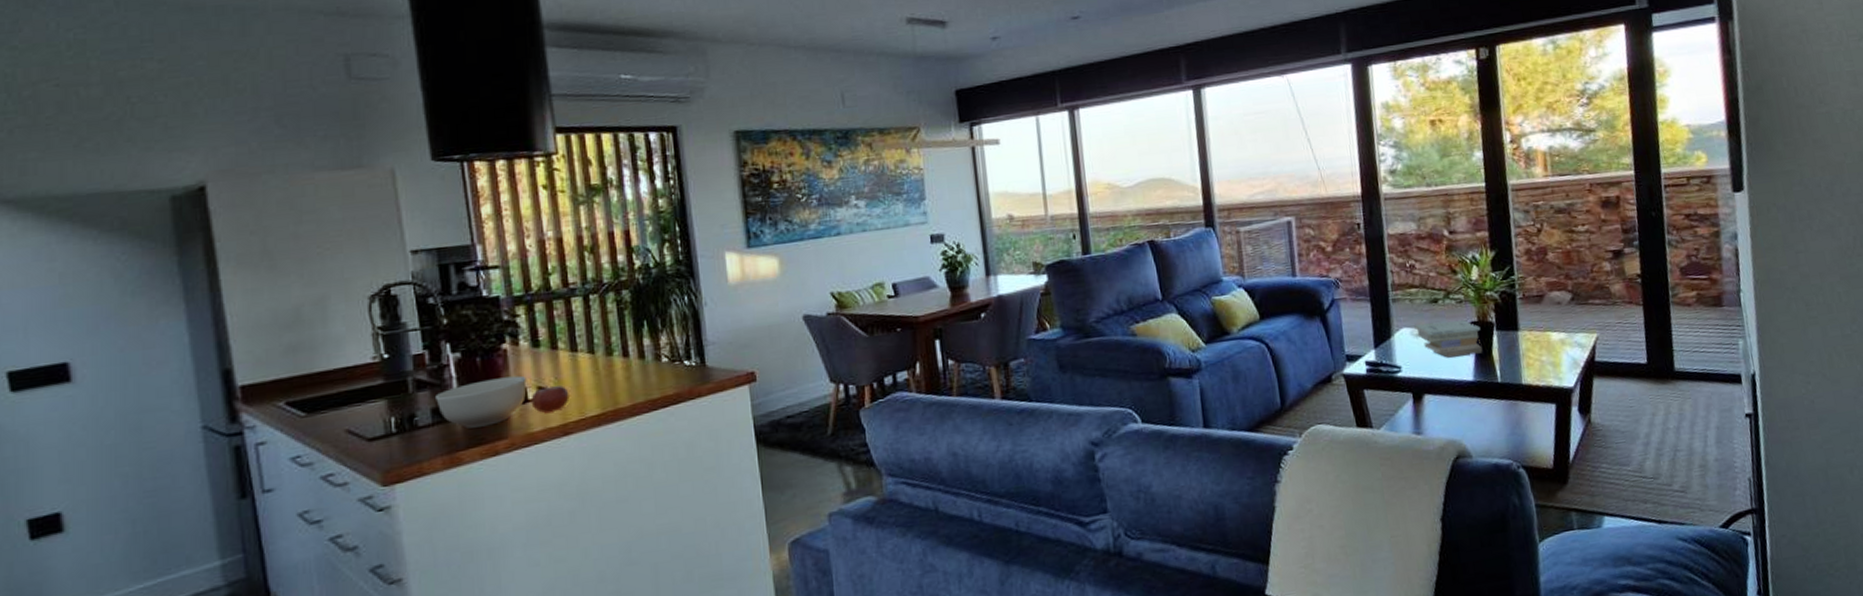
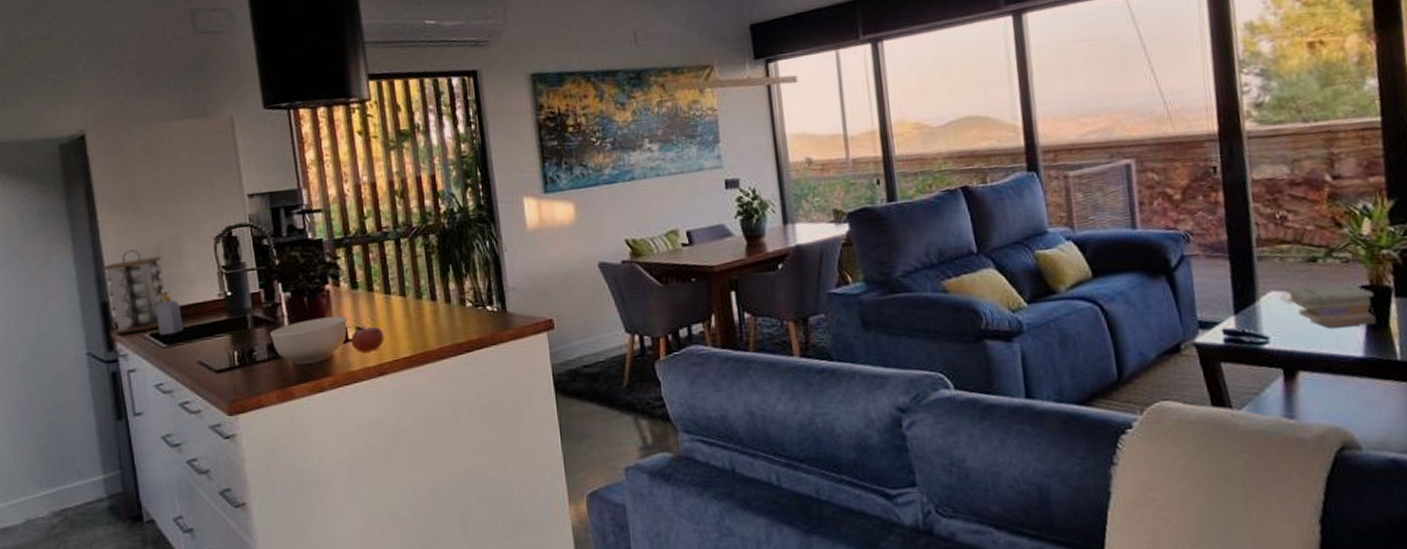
spice rack: none [224,310,306,405] -> present [102,248,166,335]
soap bottle: none [293,356,329,404] -> present [155,292,184,336]

